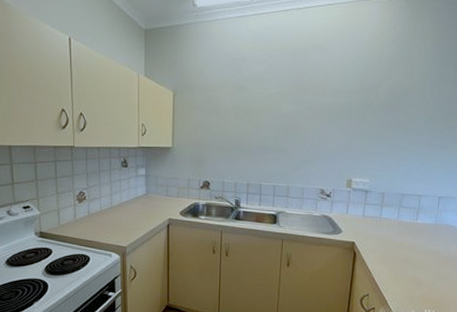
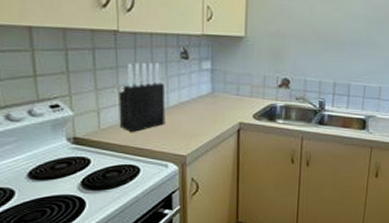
knife block: none [74,171,110,228] -> present [119,62,166,133]

